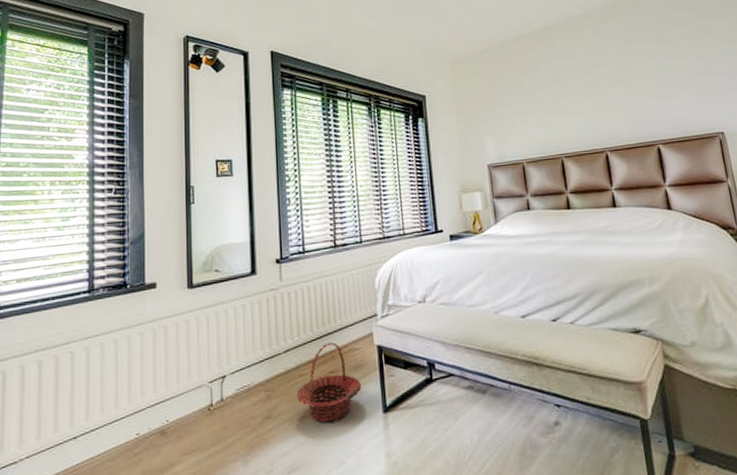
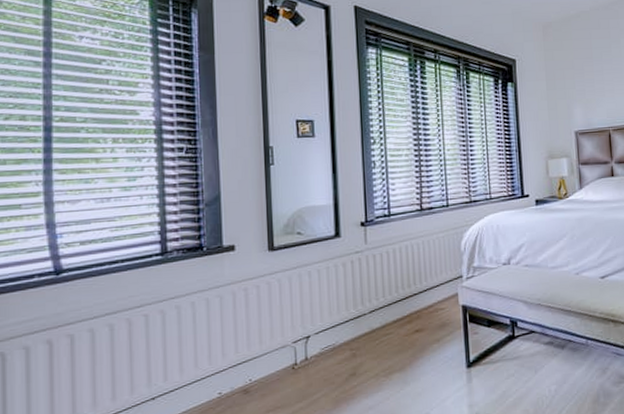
basket: present [297,342,362,423] -> none [382,303,447,378]

